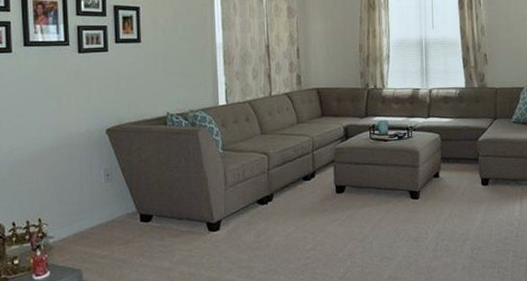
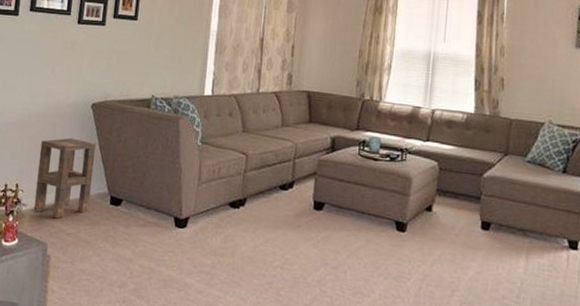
side table: none [58,165,119,245] -> present [33,137,96,219]

